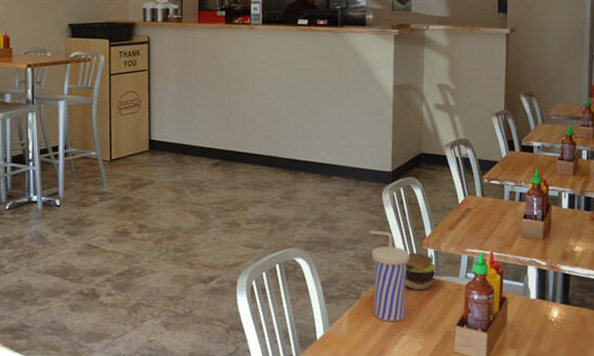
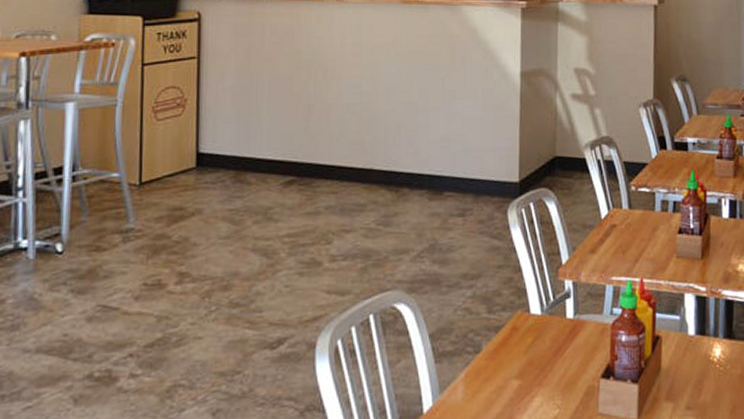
beverage cup: present [369,230,409,321] -> none [491,260,542,380]
burger: present [405,253,436,290] -> none [536,286,576,336]

